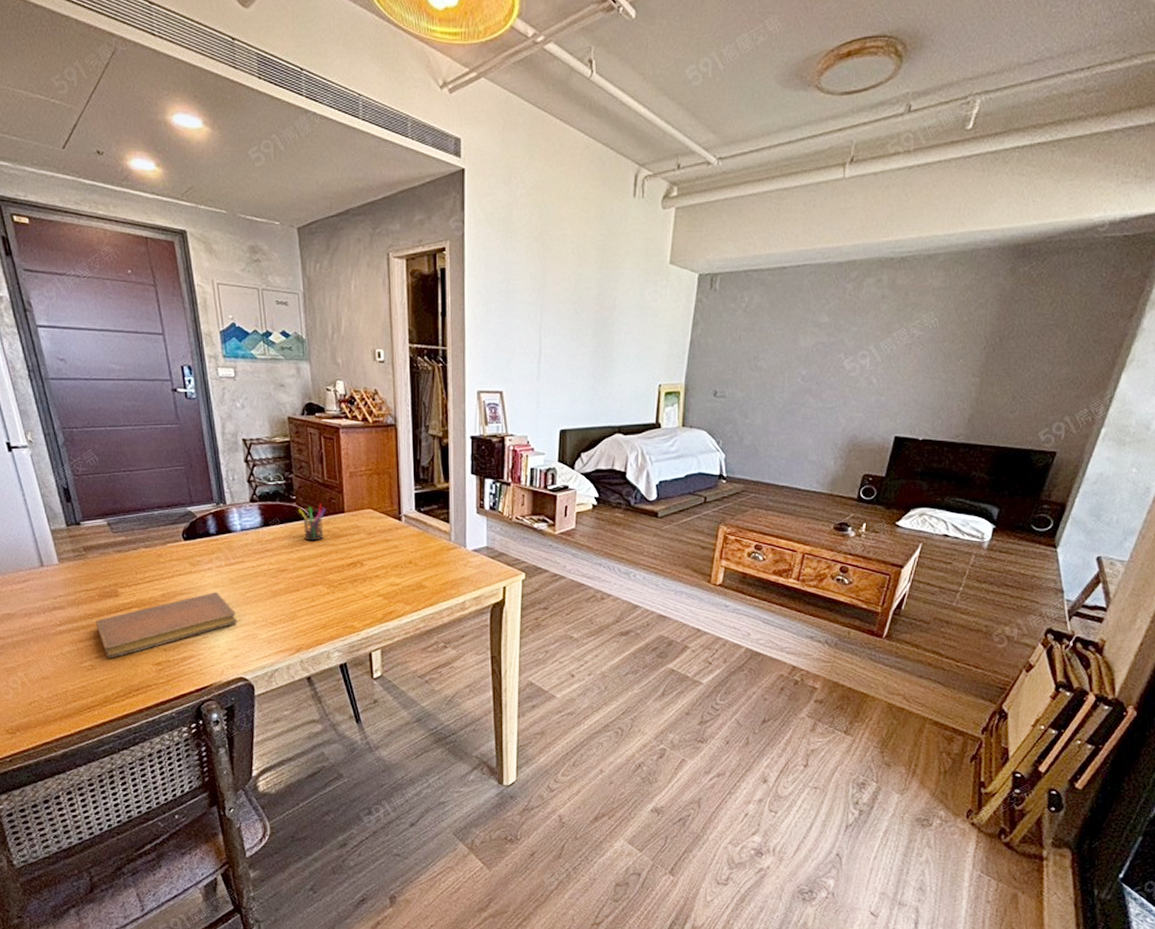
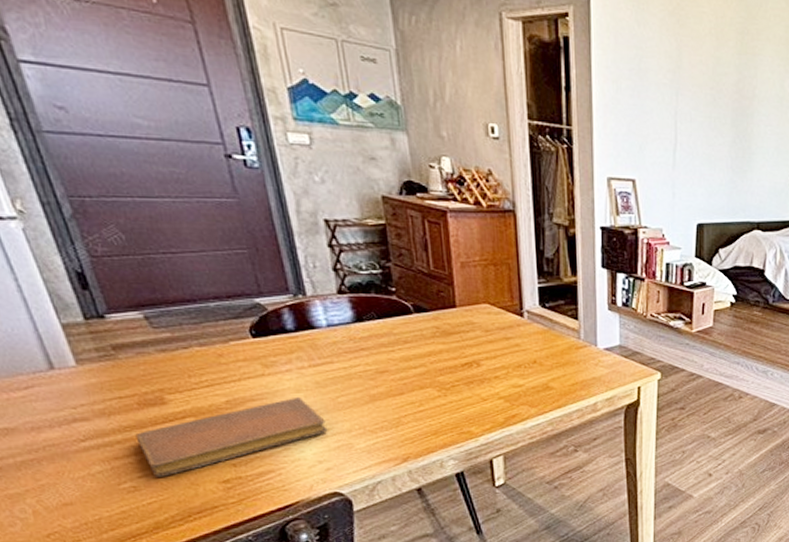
pen holder: present [298,504,326,541] -> none [399,297,433,339]

